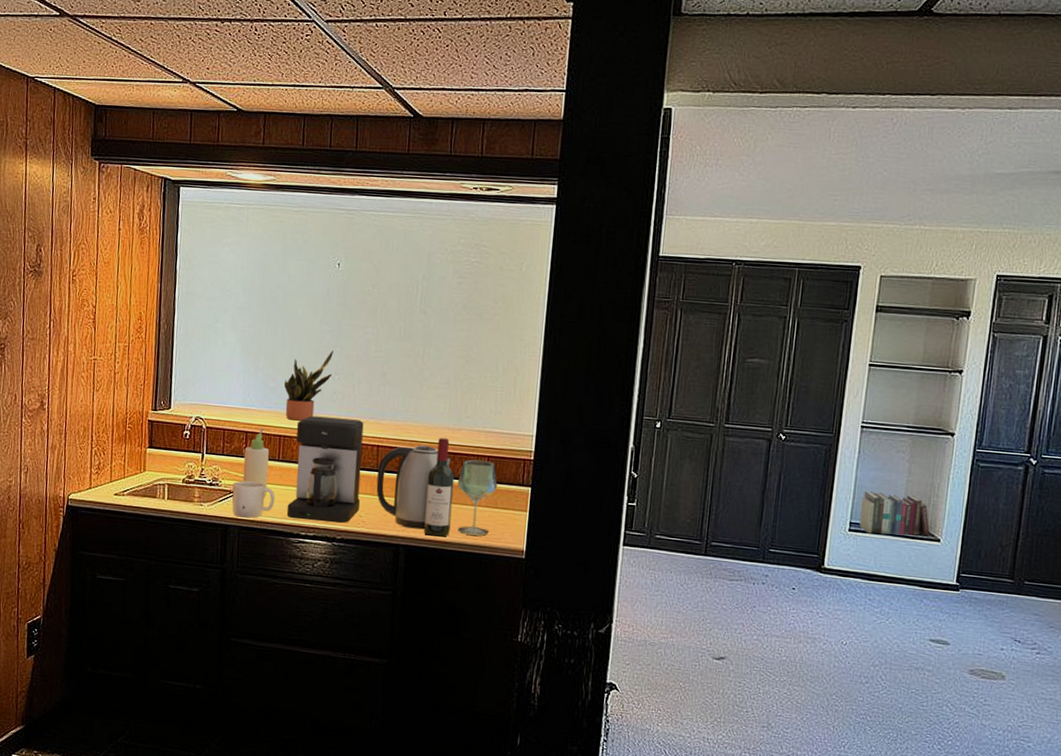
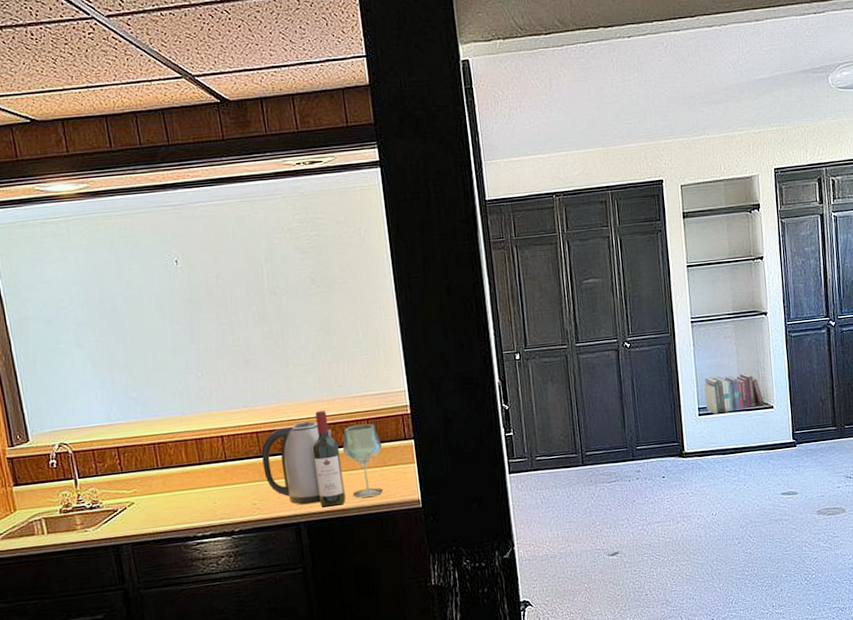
mug: present [231,480,275,519] -> none [115,494,164,535]
bottle: present [243,427,269,497] -> none [119,440,153,508]
potted plant: present [283,350,333,421] -> none [145,348,195,426]
coffee maker: present [286,415,364,524] -> none [168,411,253,523]

